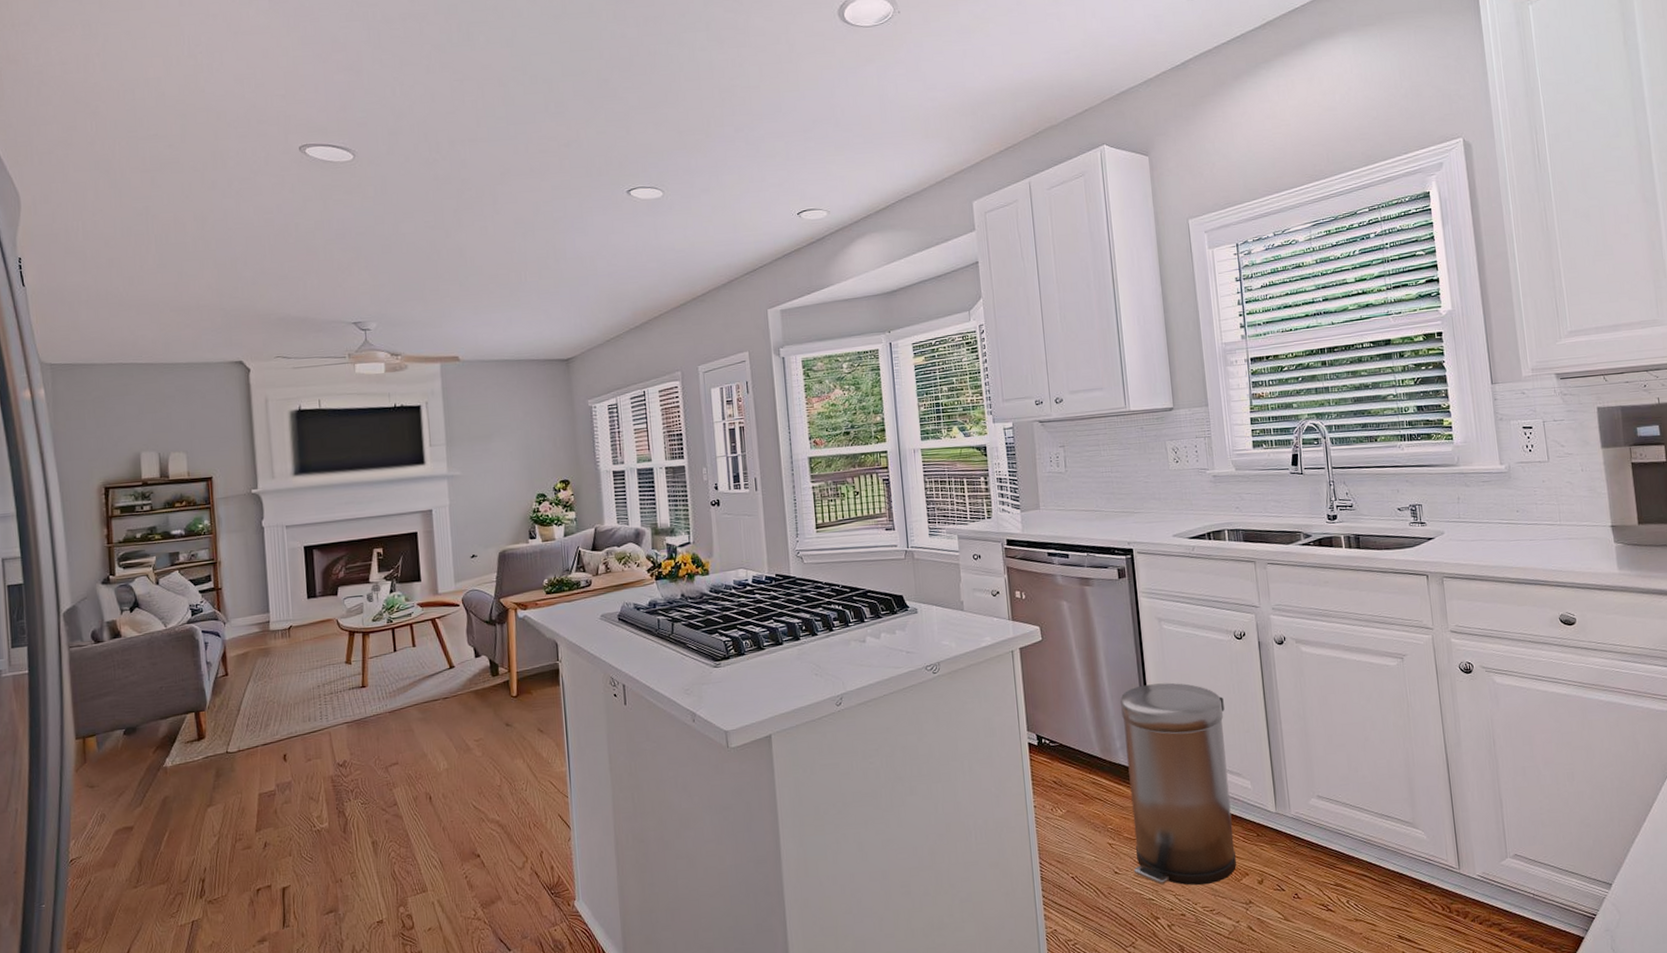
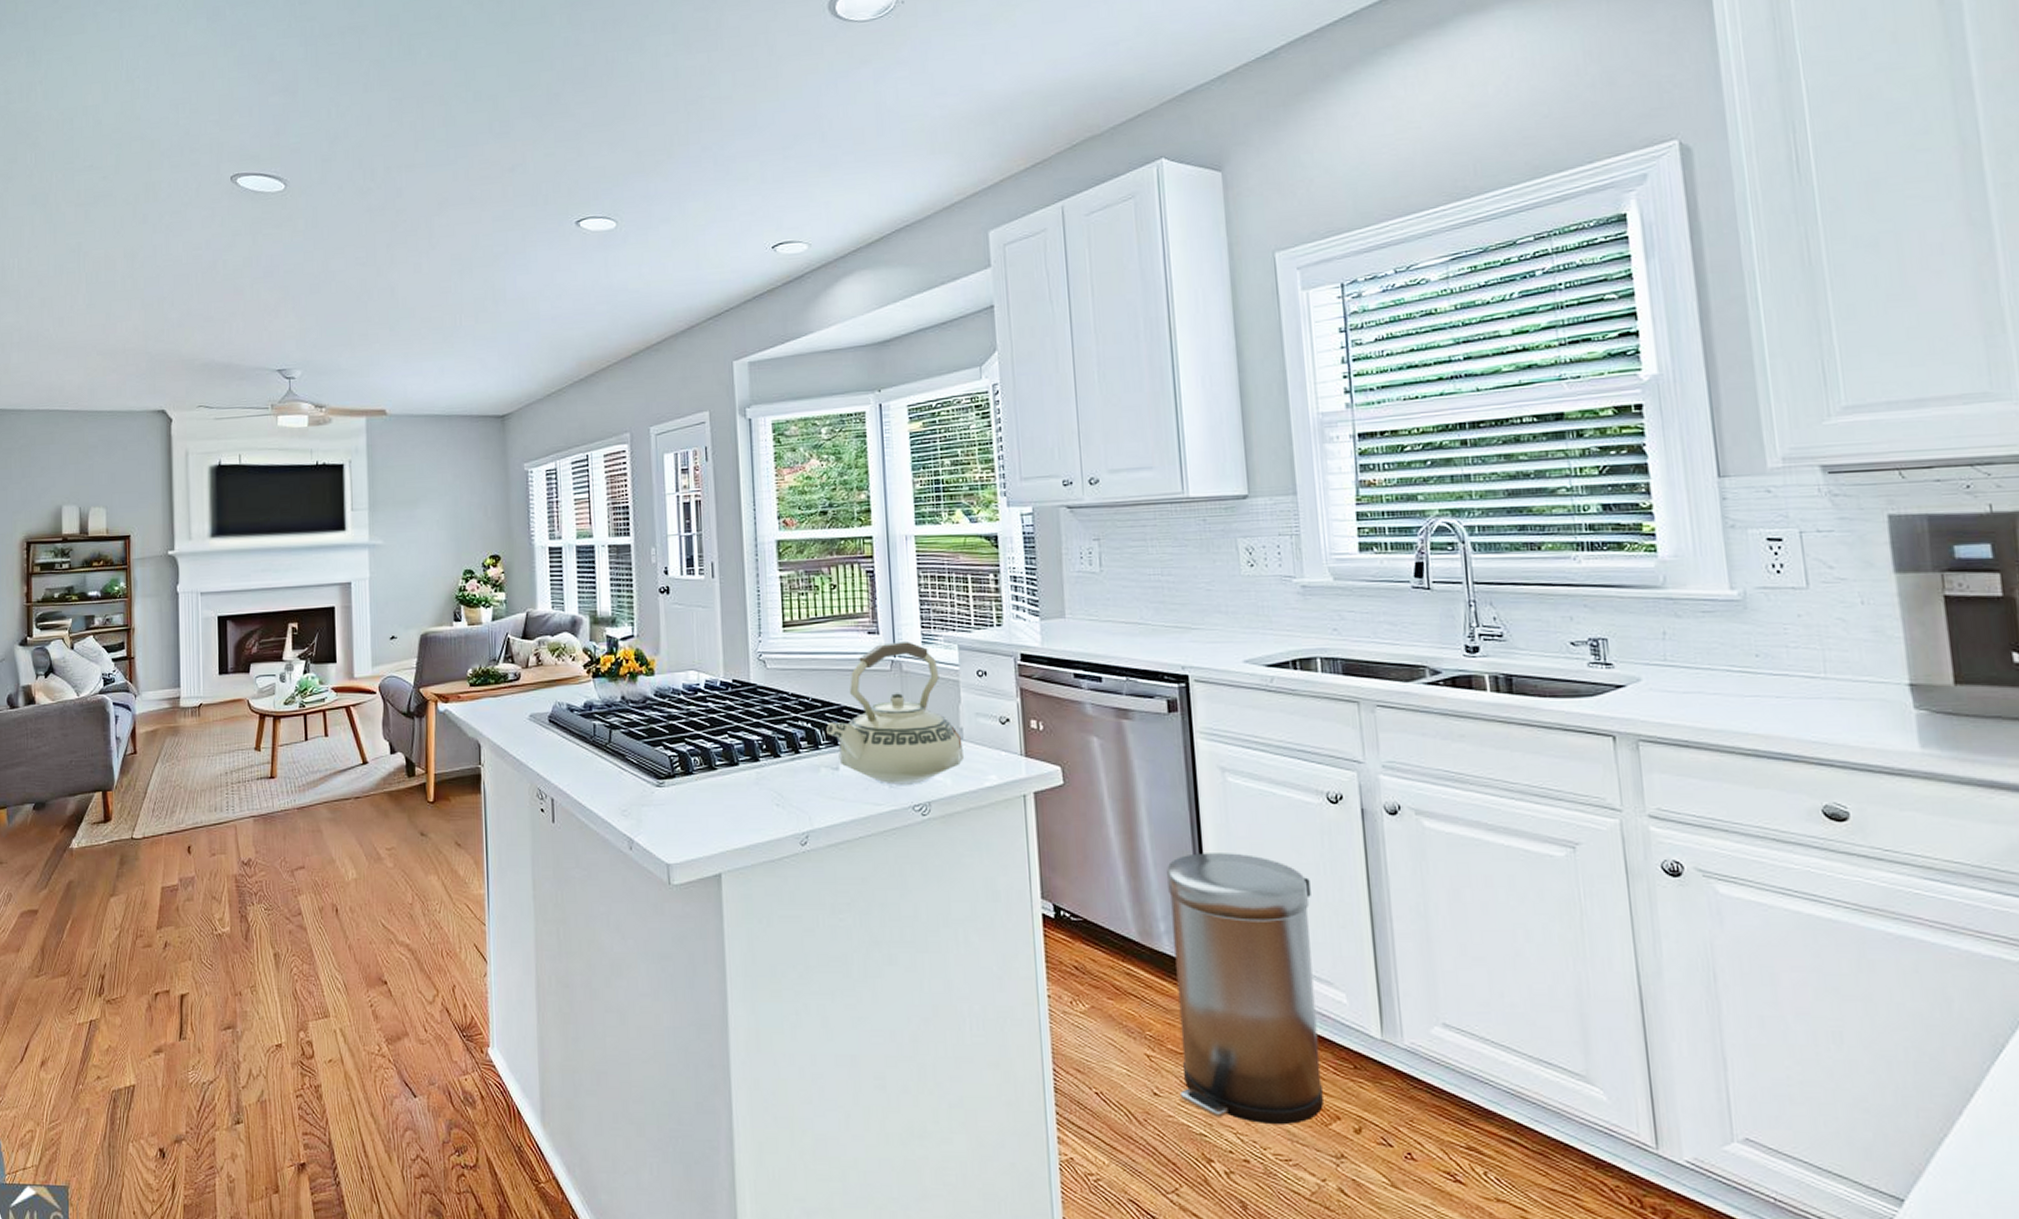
teakettle: none [854,535,966,651] -> present [826,642,965,785]

